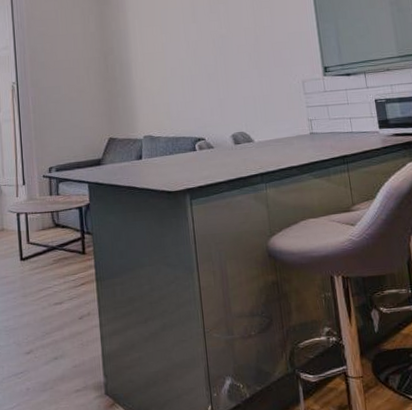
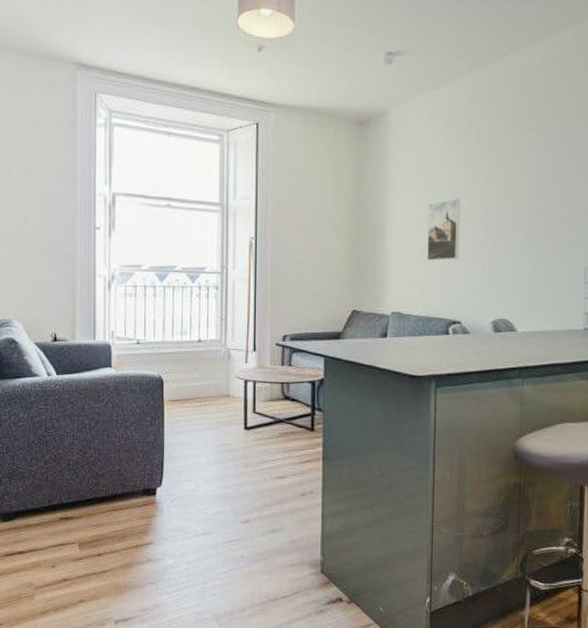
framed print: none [164,32,196,87] -> present [427,198,460,260]

